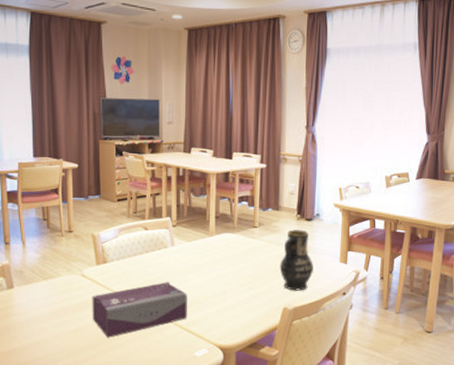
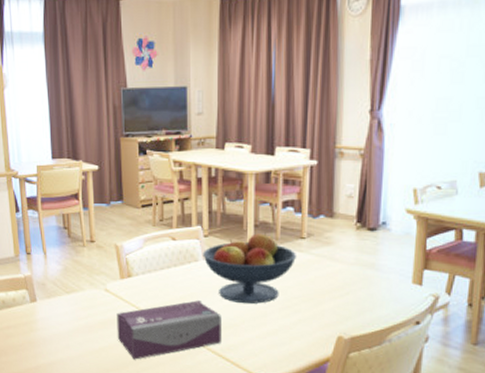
fruit bowl: none [171,222,251,283] -> present [203,232,297,304]
vase: present [279,228,313,291] -> none [333,240,377,317]

